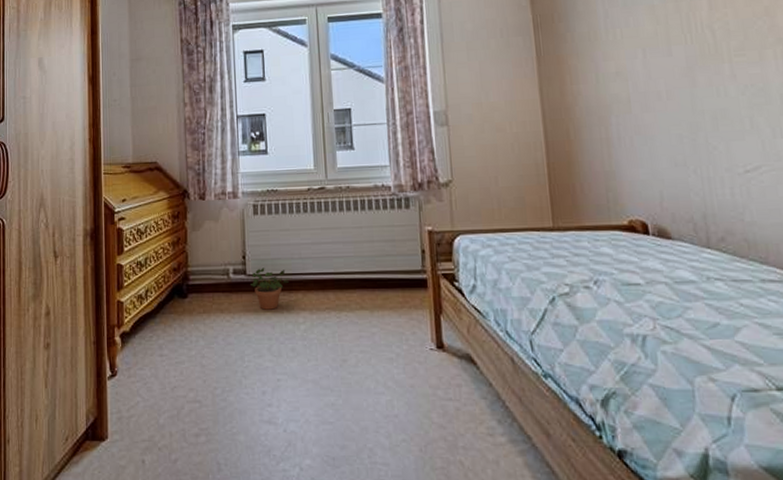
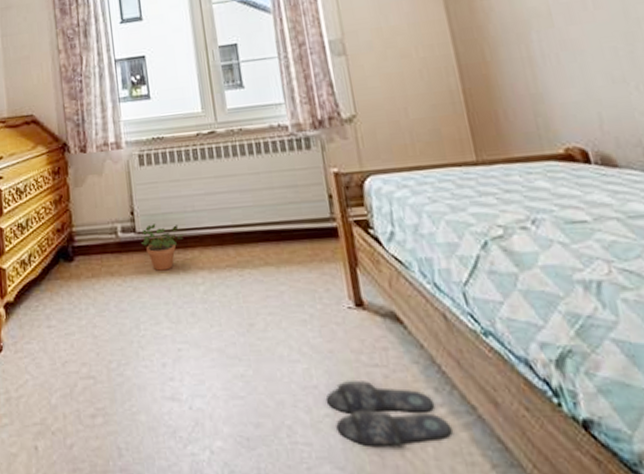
slippers: none [404,411,509,469] -> present [325,379,452,448]

